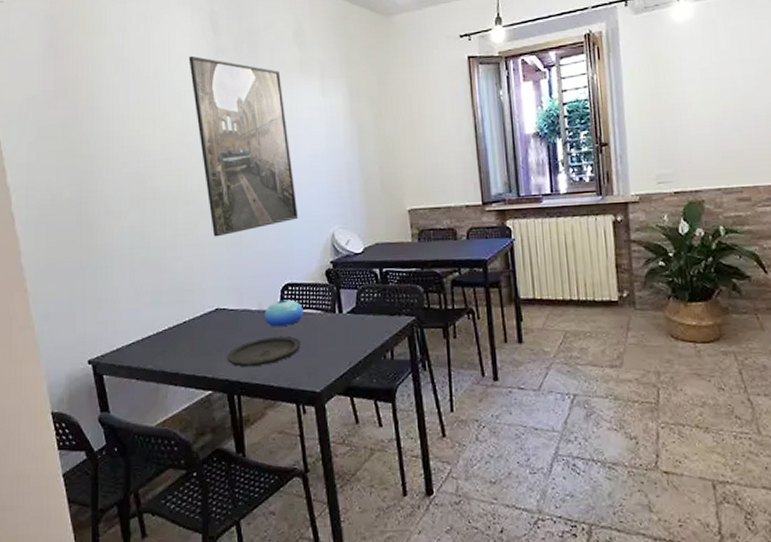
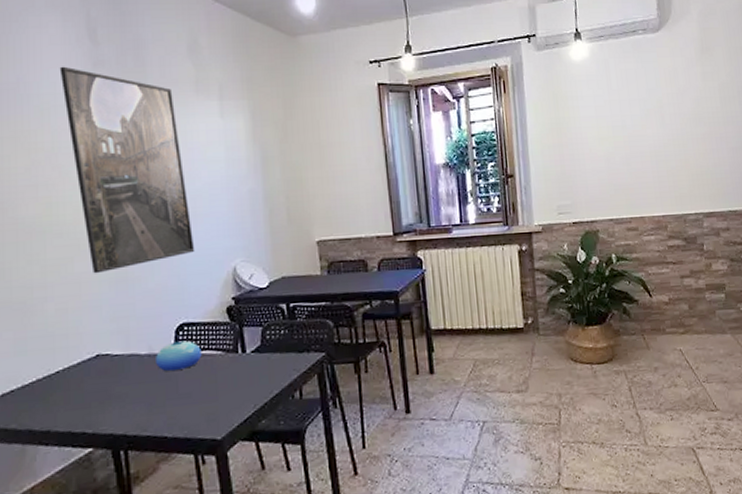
plate: present [227,335,301,368] -> none [110,380,199,419]

